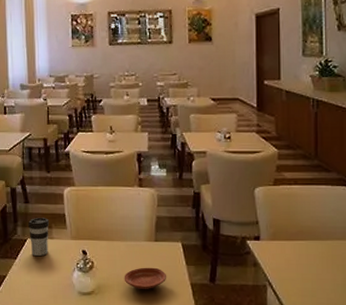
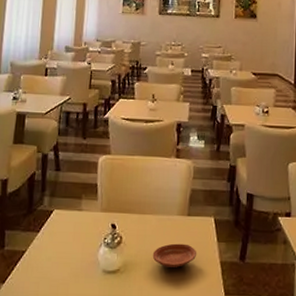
coffee cup: present [28,217,50,256] -> none [57,186,80,229]

